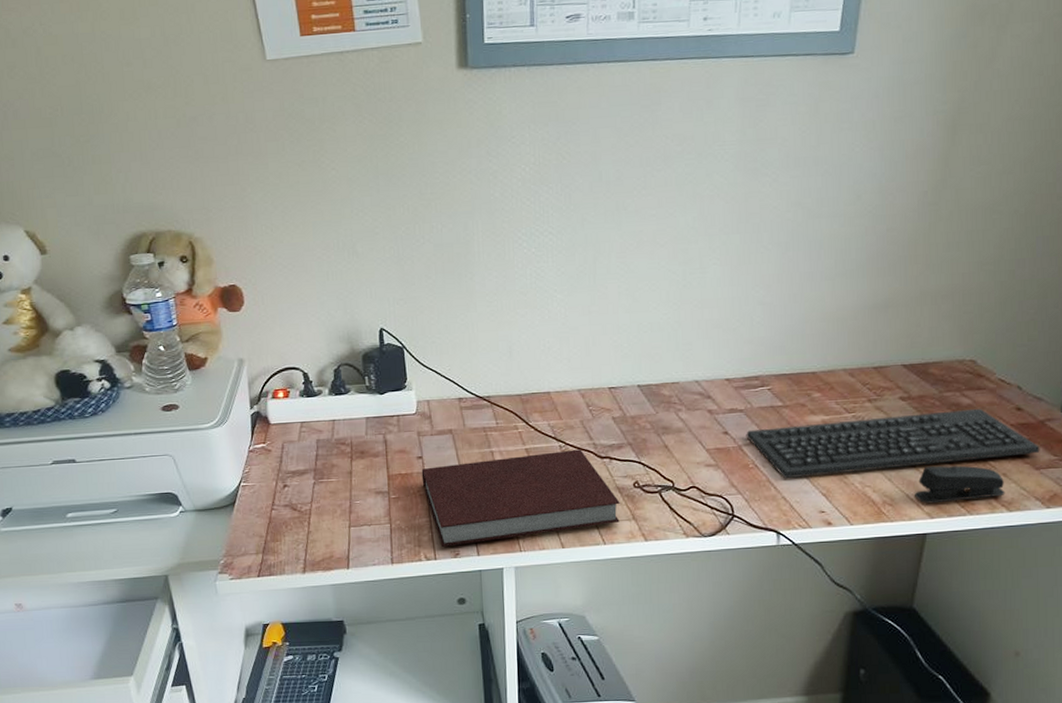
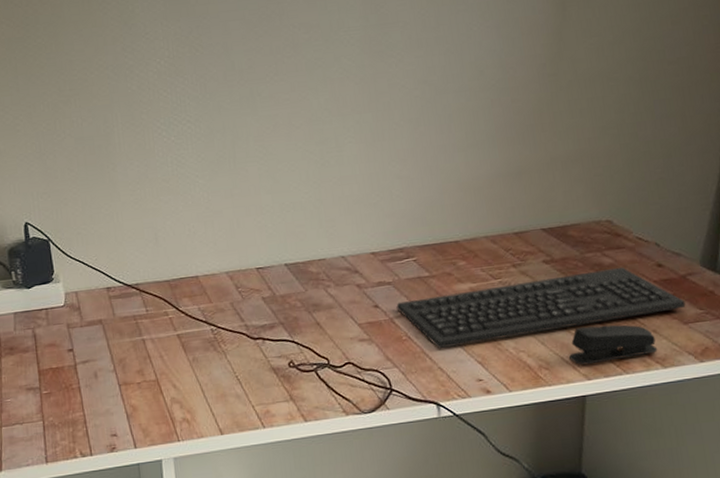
notebook: present [421,449,620,547] -> none [72,332,278,441]

